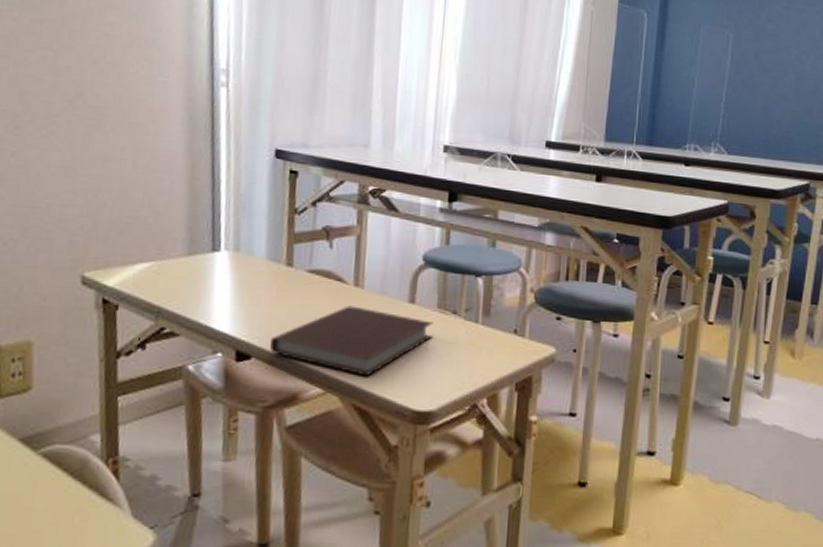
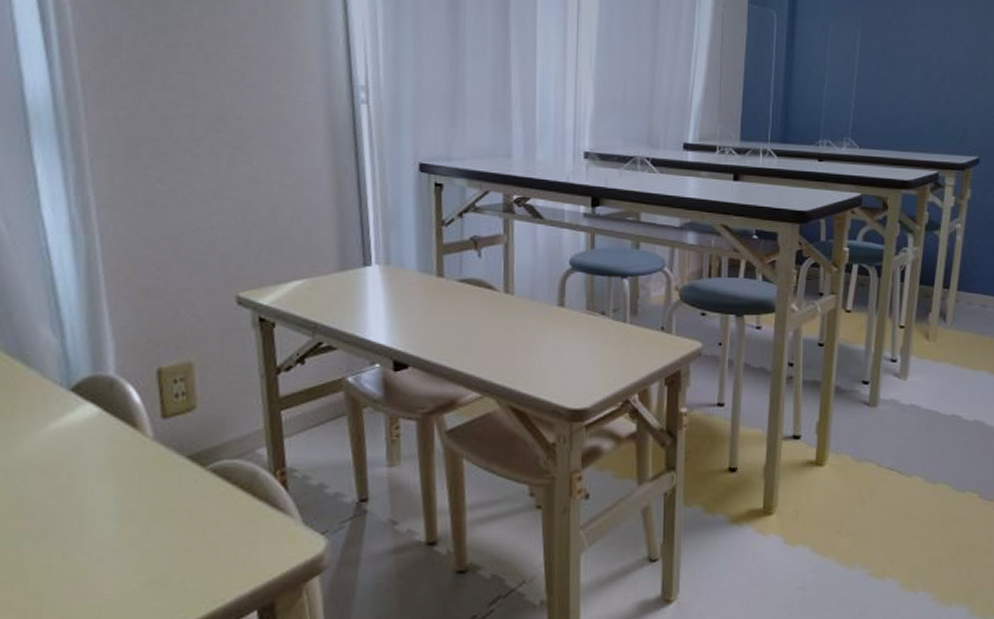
notebook: present [270,305,433,377] -> none [426,312,583,379]

